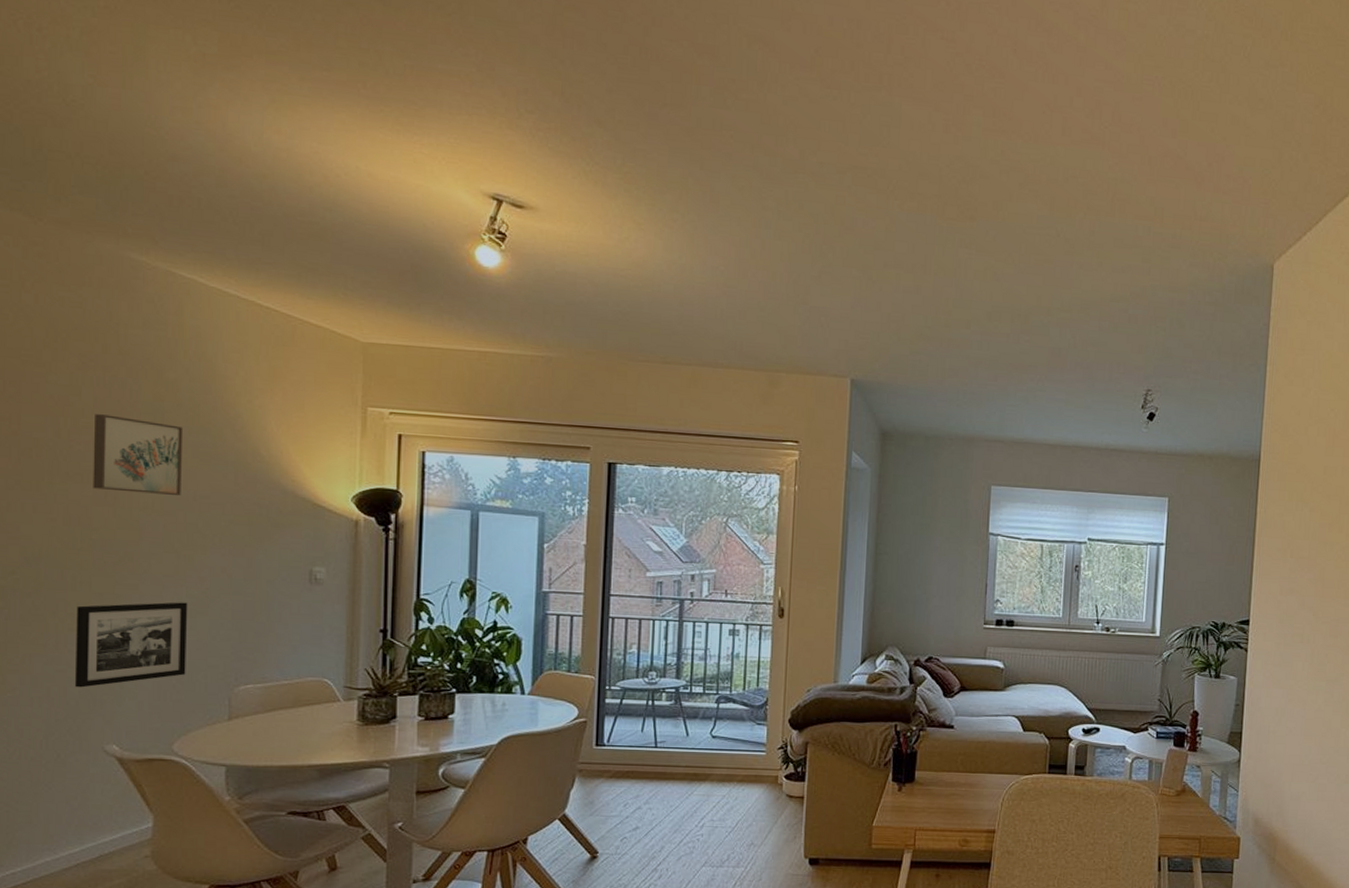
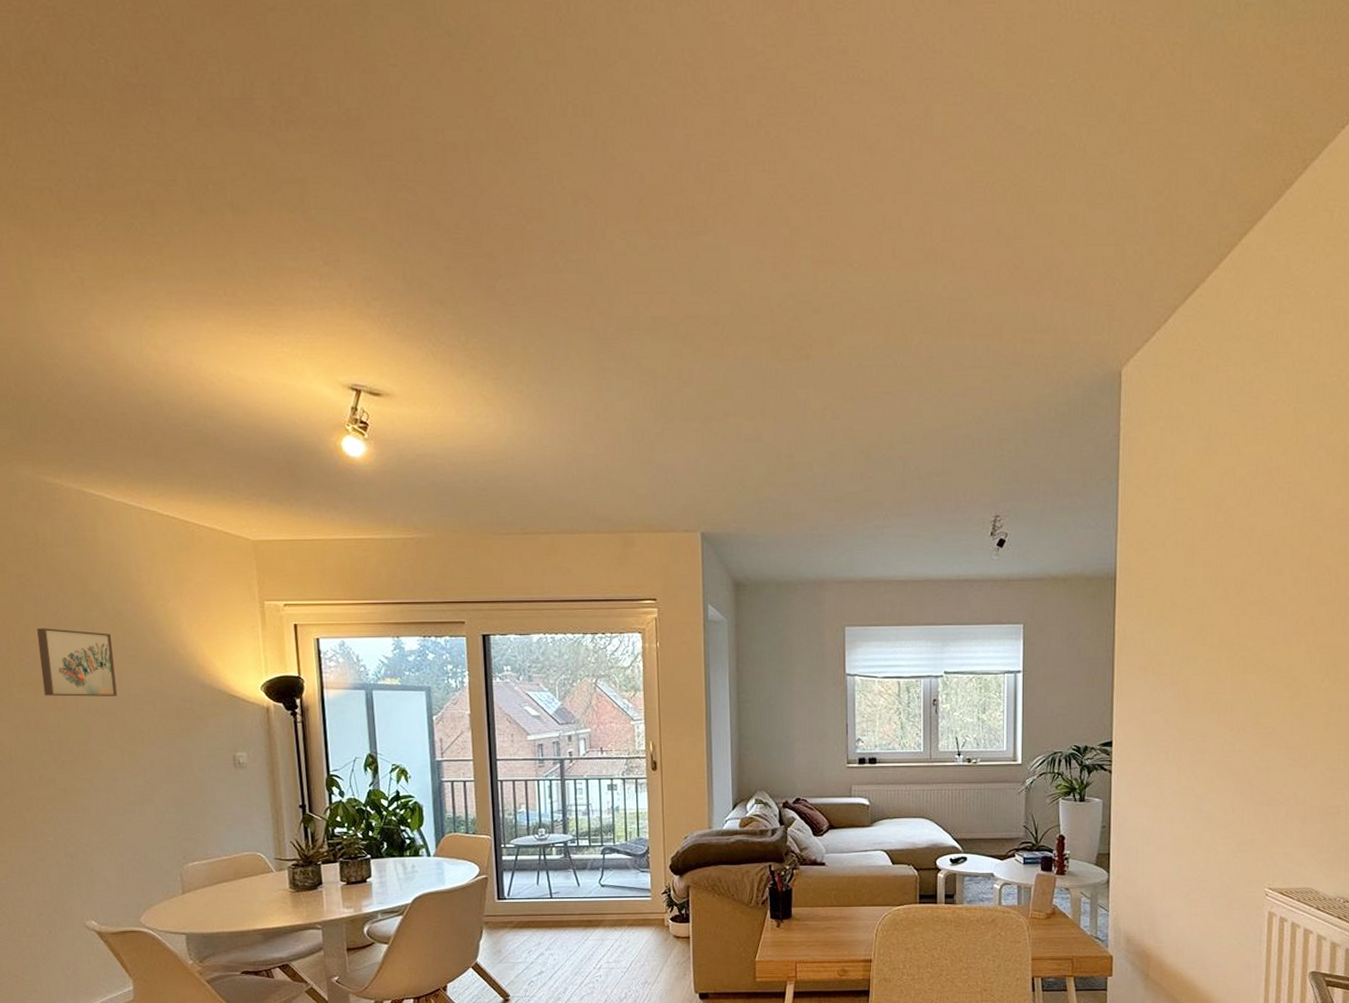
picture frame: present [74,602,188,688] -> none [46,792,142,873]

